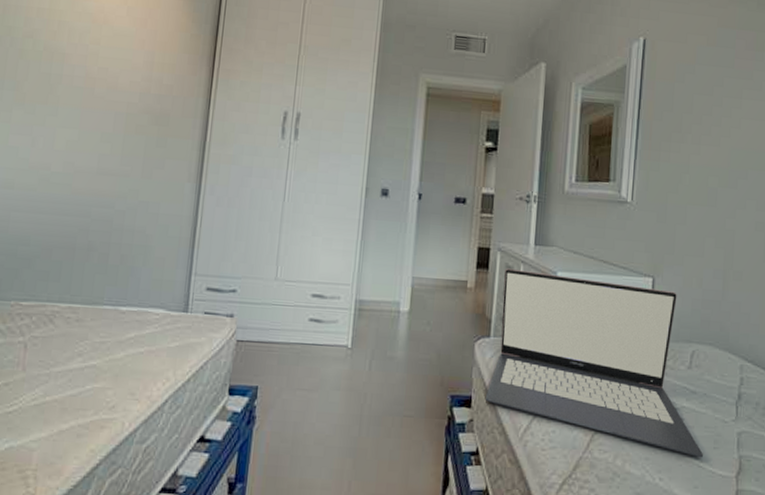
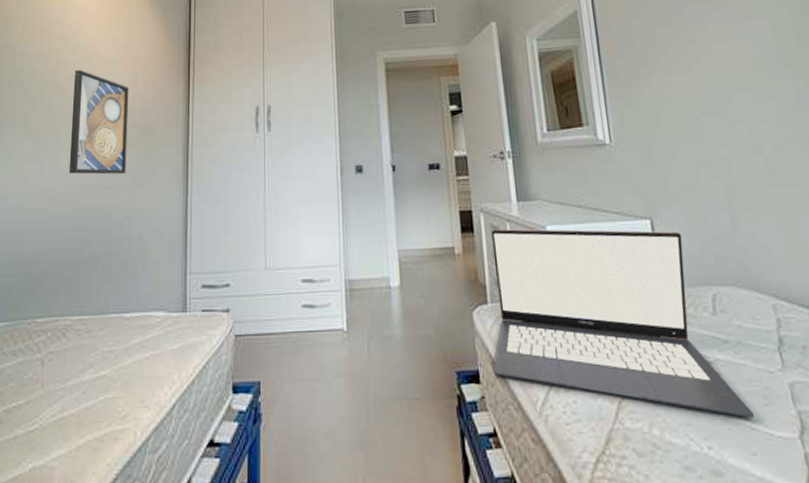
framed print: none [66,37,144,162] -> present [68,69,129,175]

